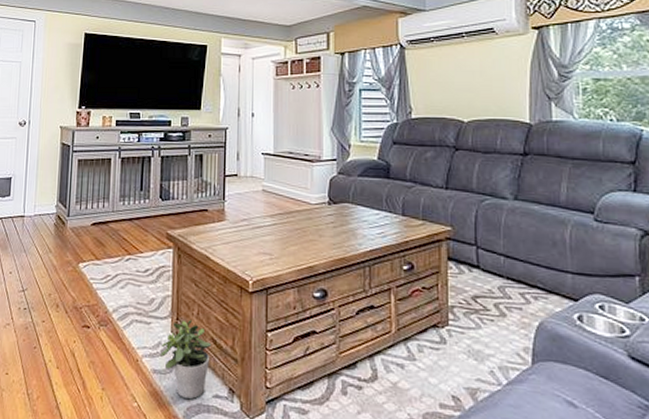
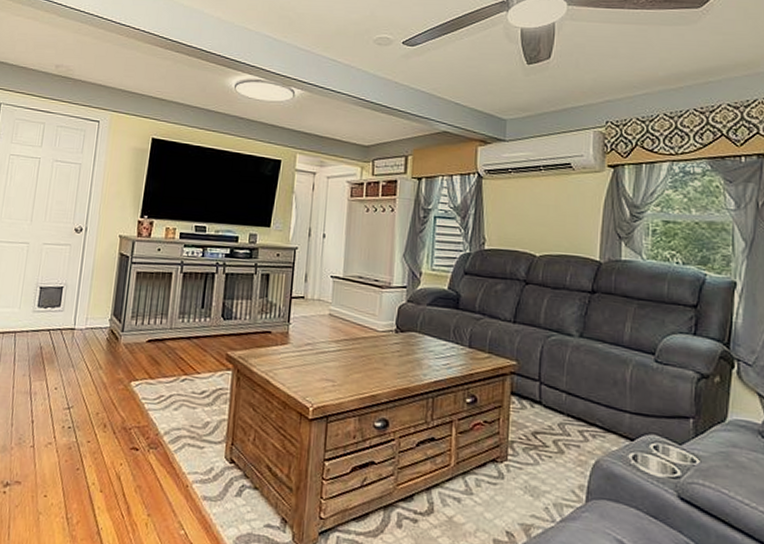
potted plant: present [160,319,211,399] -> none [212,444,266,528]

